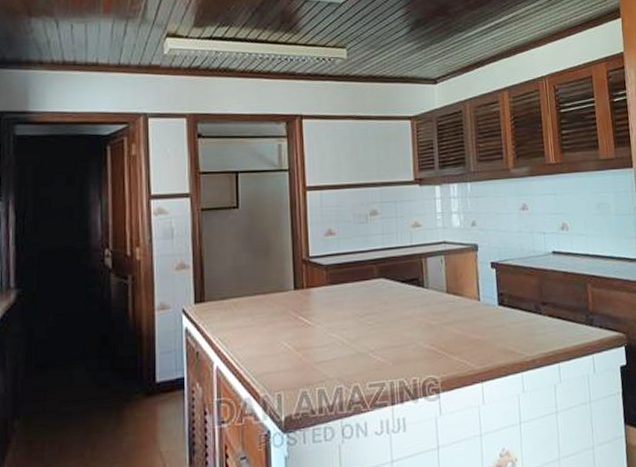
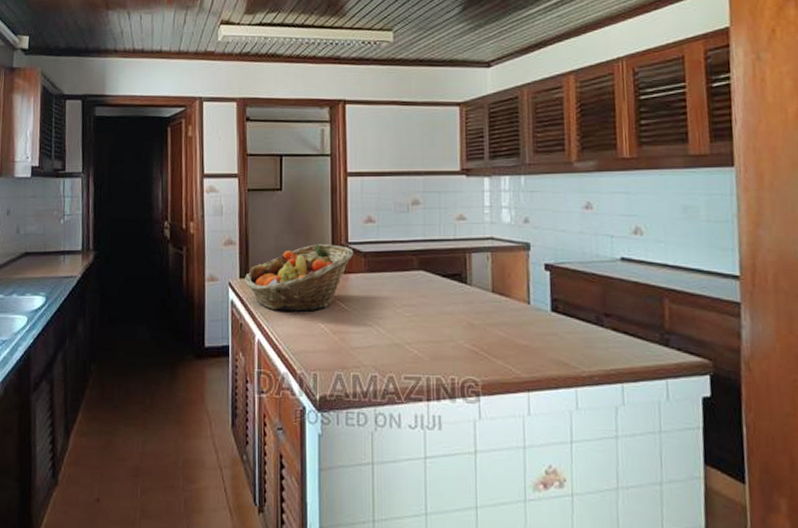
fruit basket: none [199,260,315,334] -> present [244,244,354,312]

